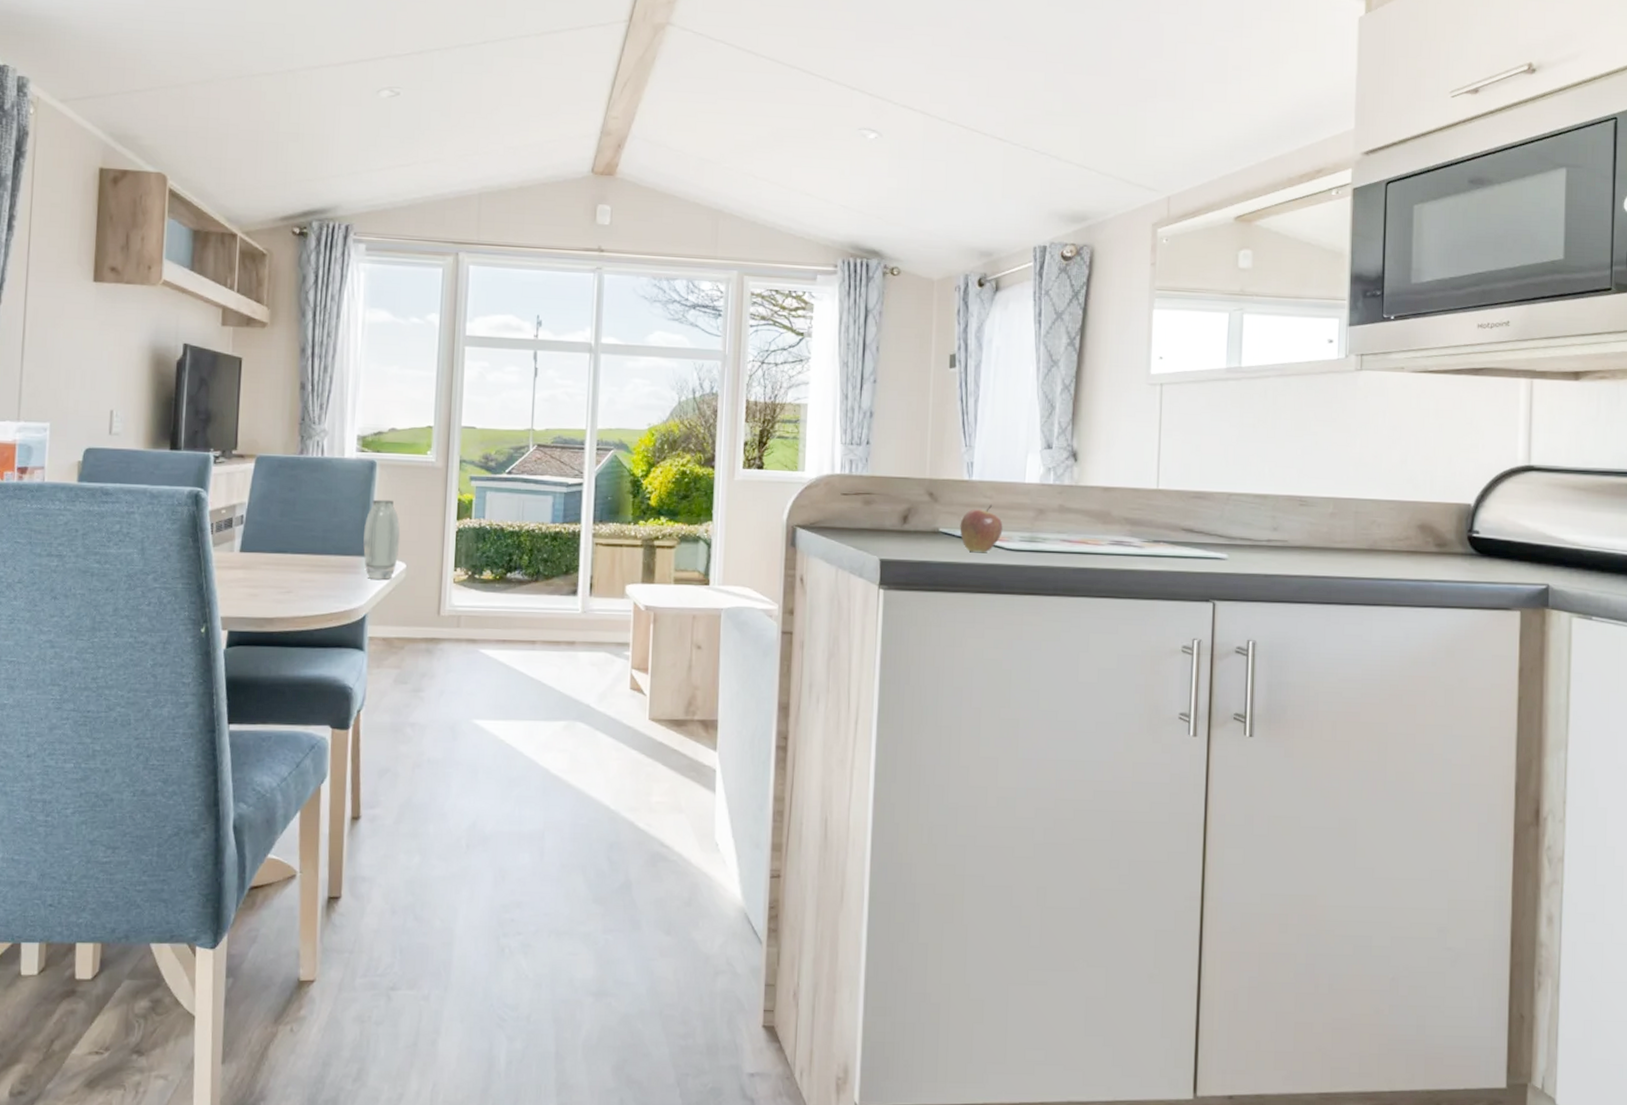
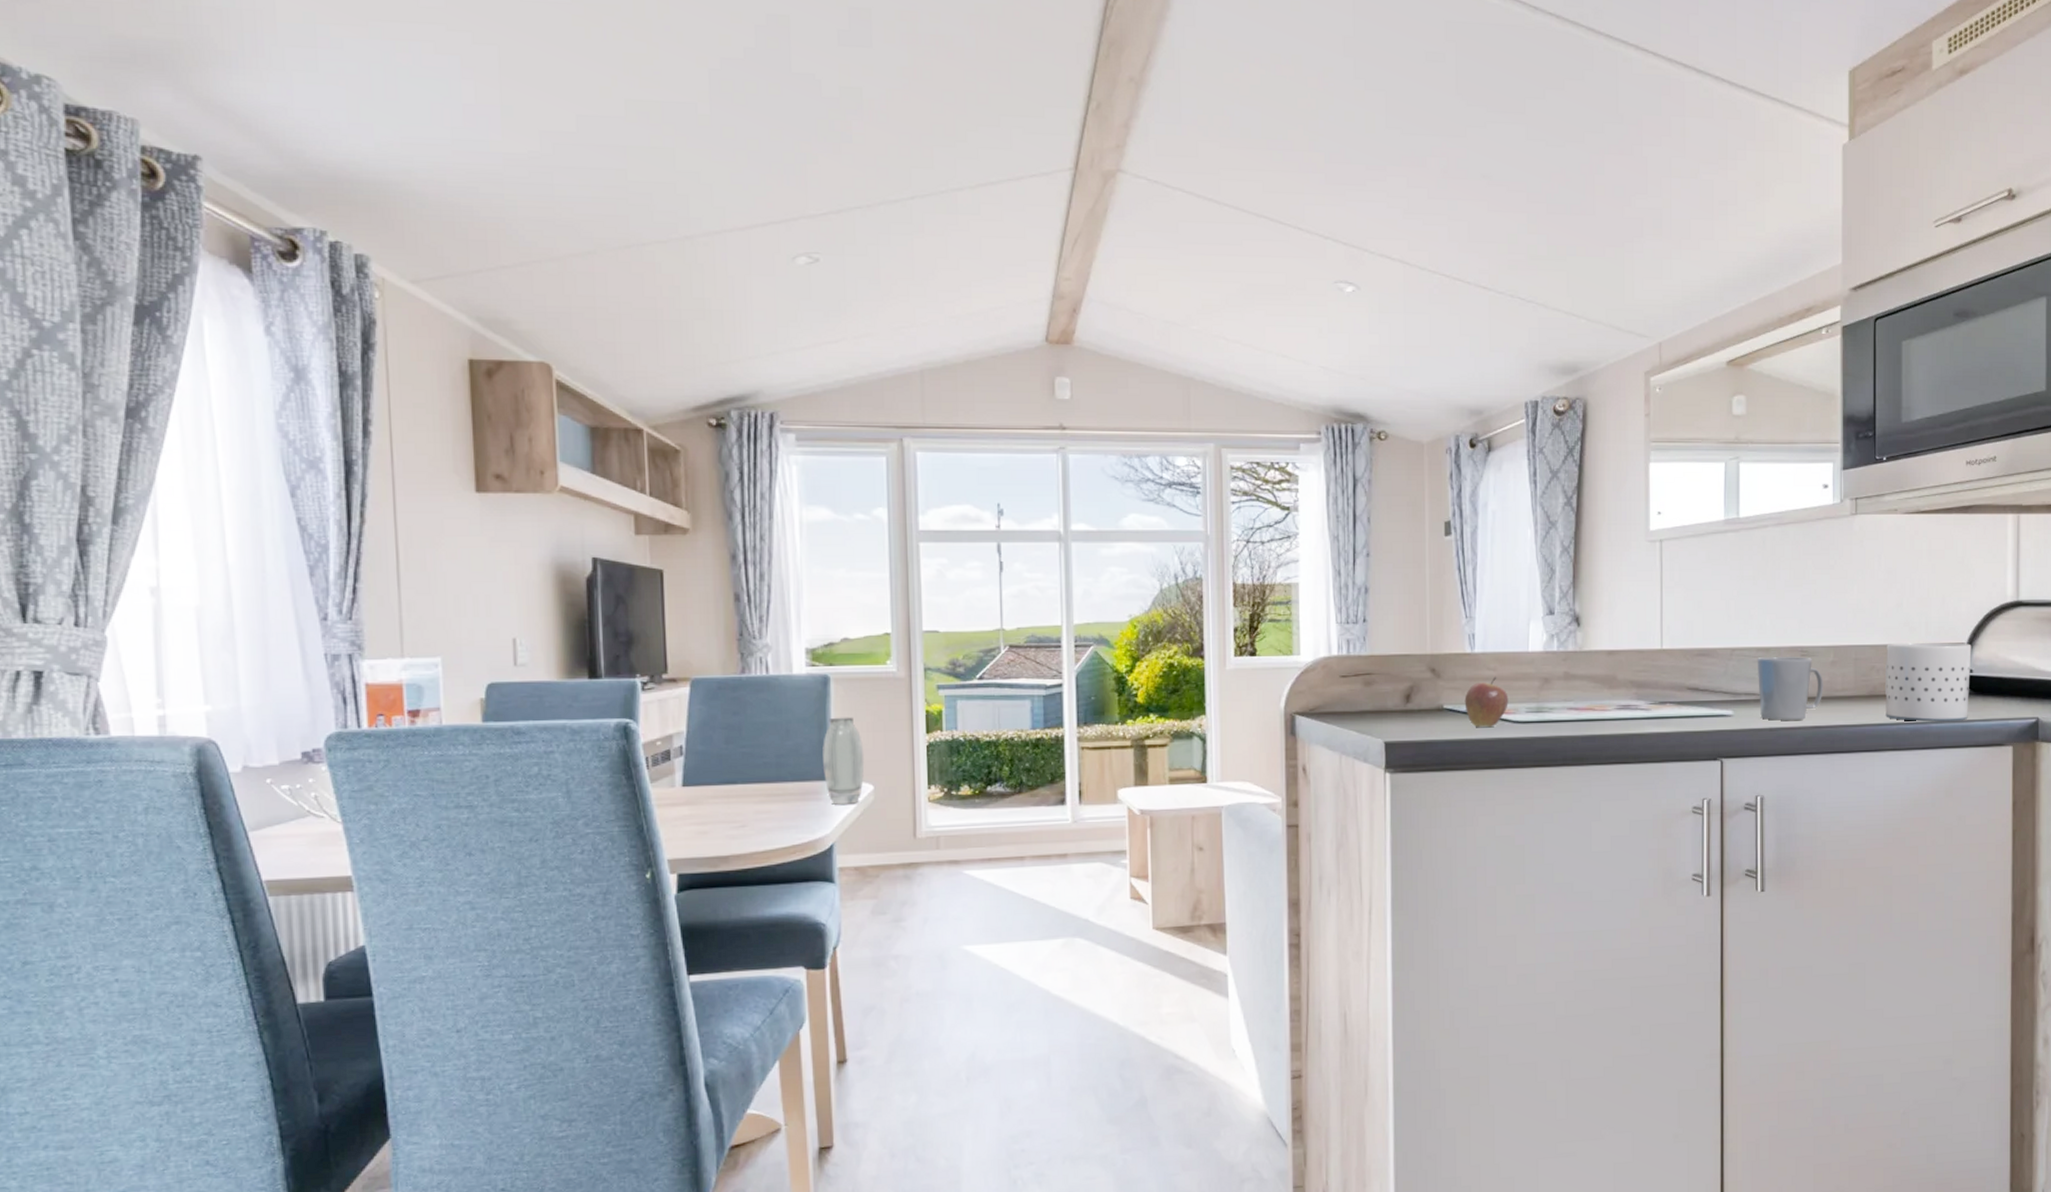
mug: none [1253,504,1322,568] -> present [1757,657,1823,721]
mug: none [1385,498,1479,582] -> present [1884,642,1972,722]

